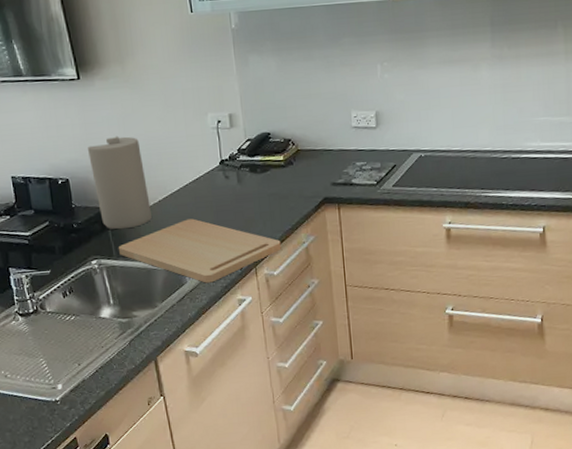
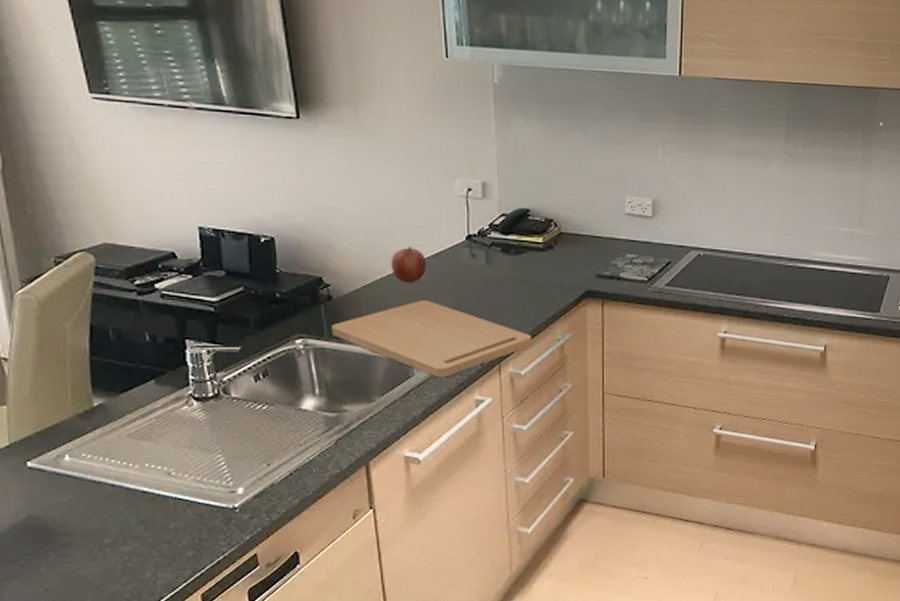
paper towel holder: present [88,136,152,230] -> none [303,192,377,305]
fruit: none [160,175,190,205] -> present [390,247,427,282]

